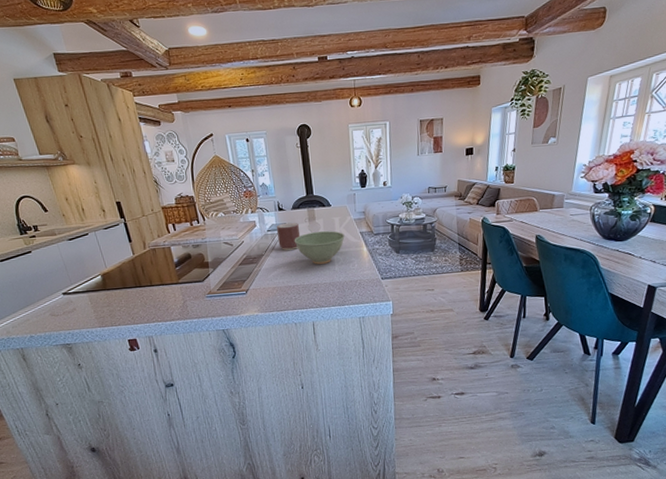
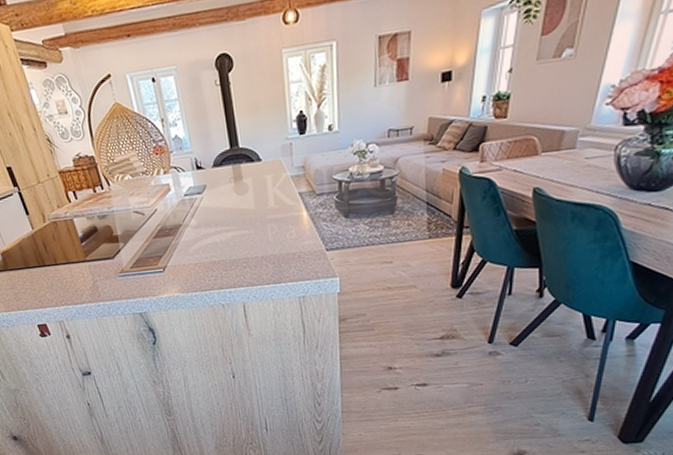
mug: present [276,222,301,250] -> none [194,183,225,219]
bowl: present [294,231,345,265] -> none [217,192,280,236]

